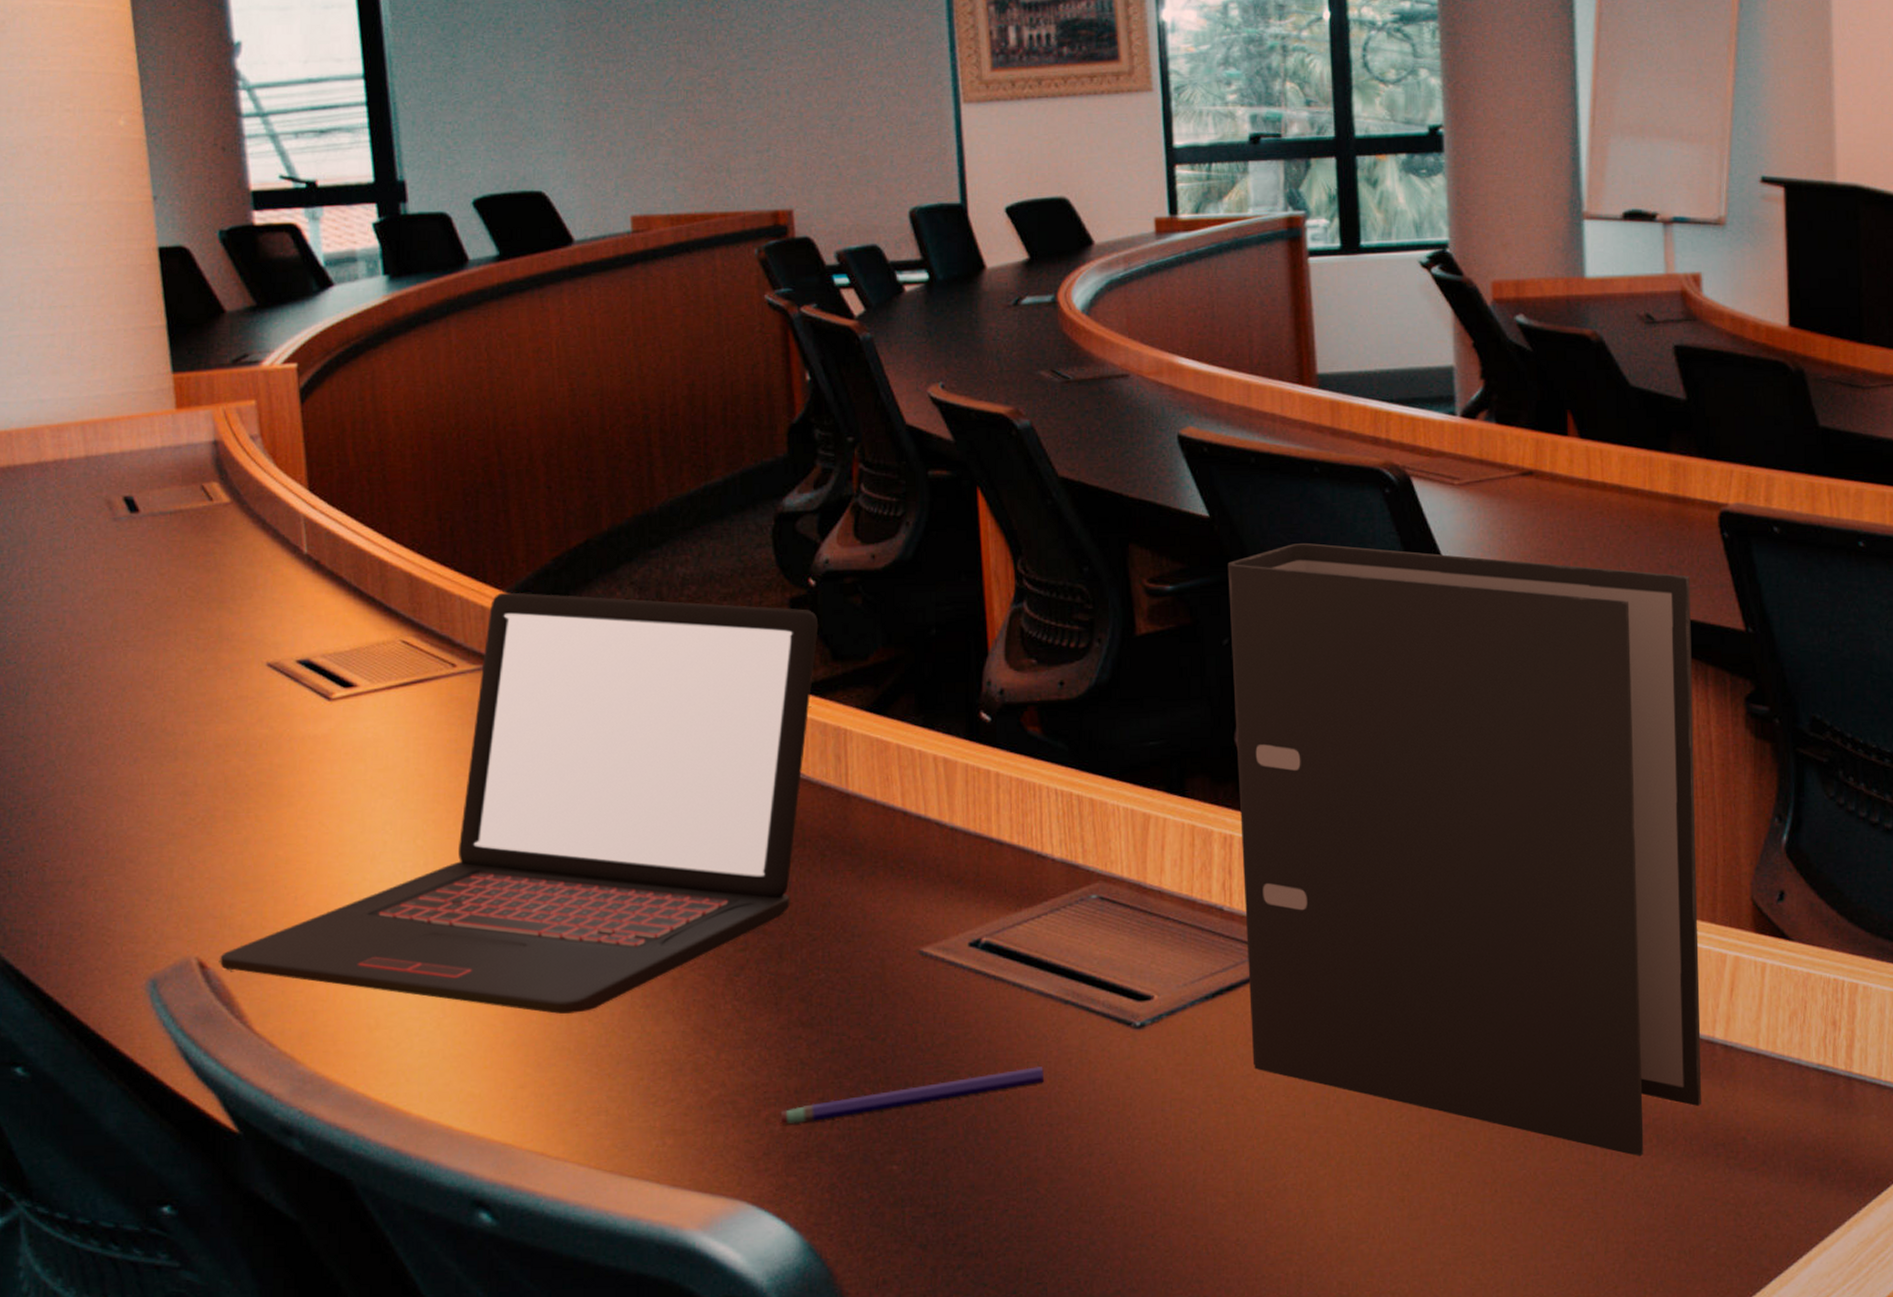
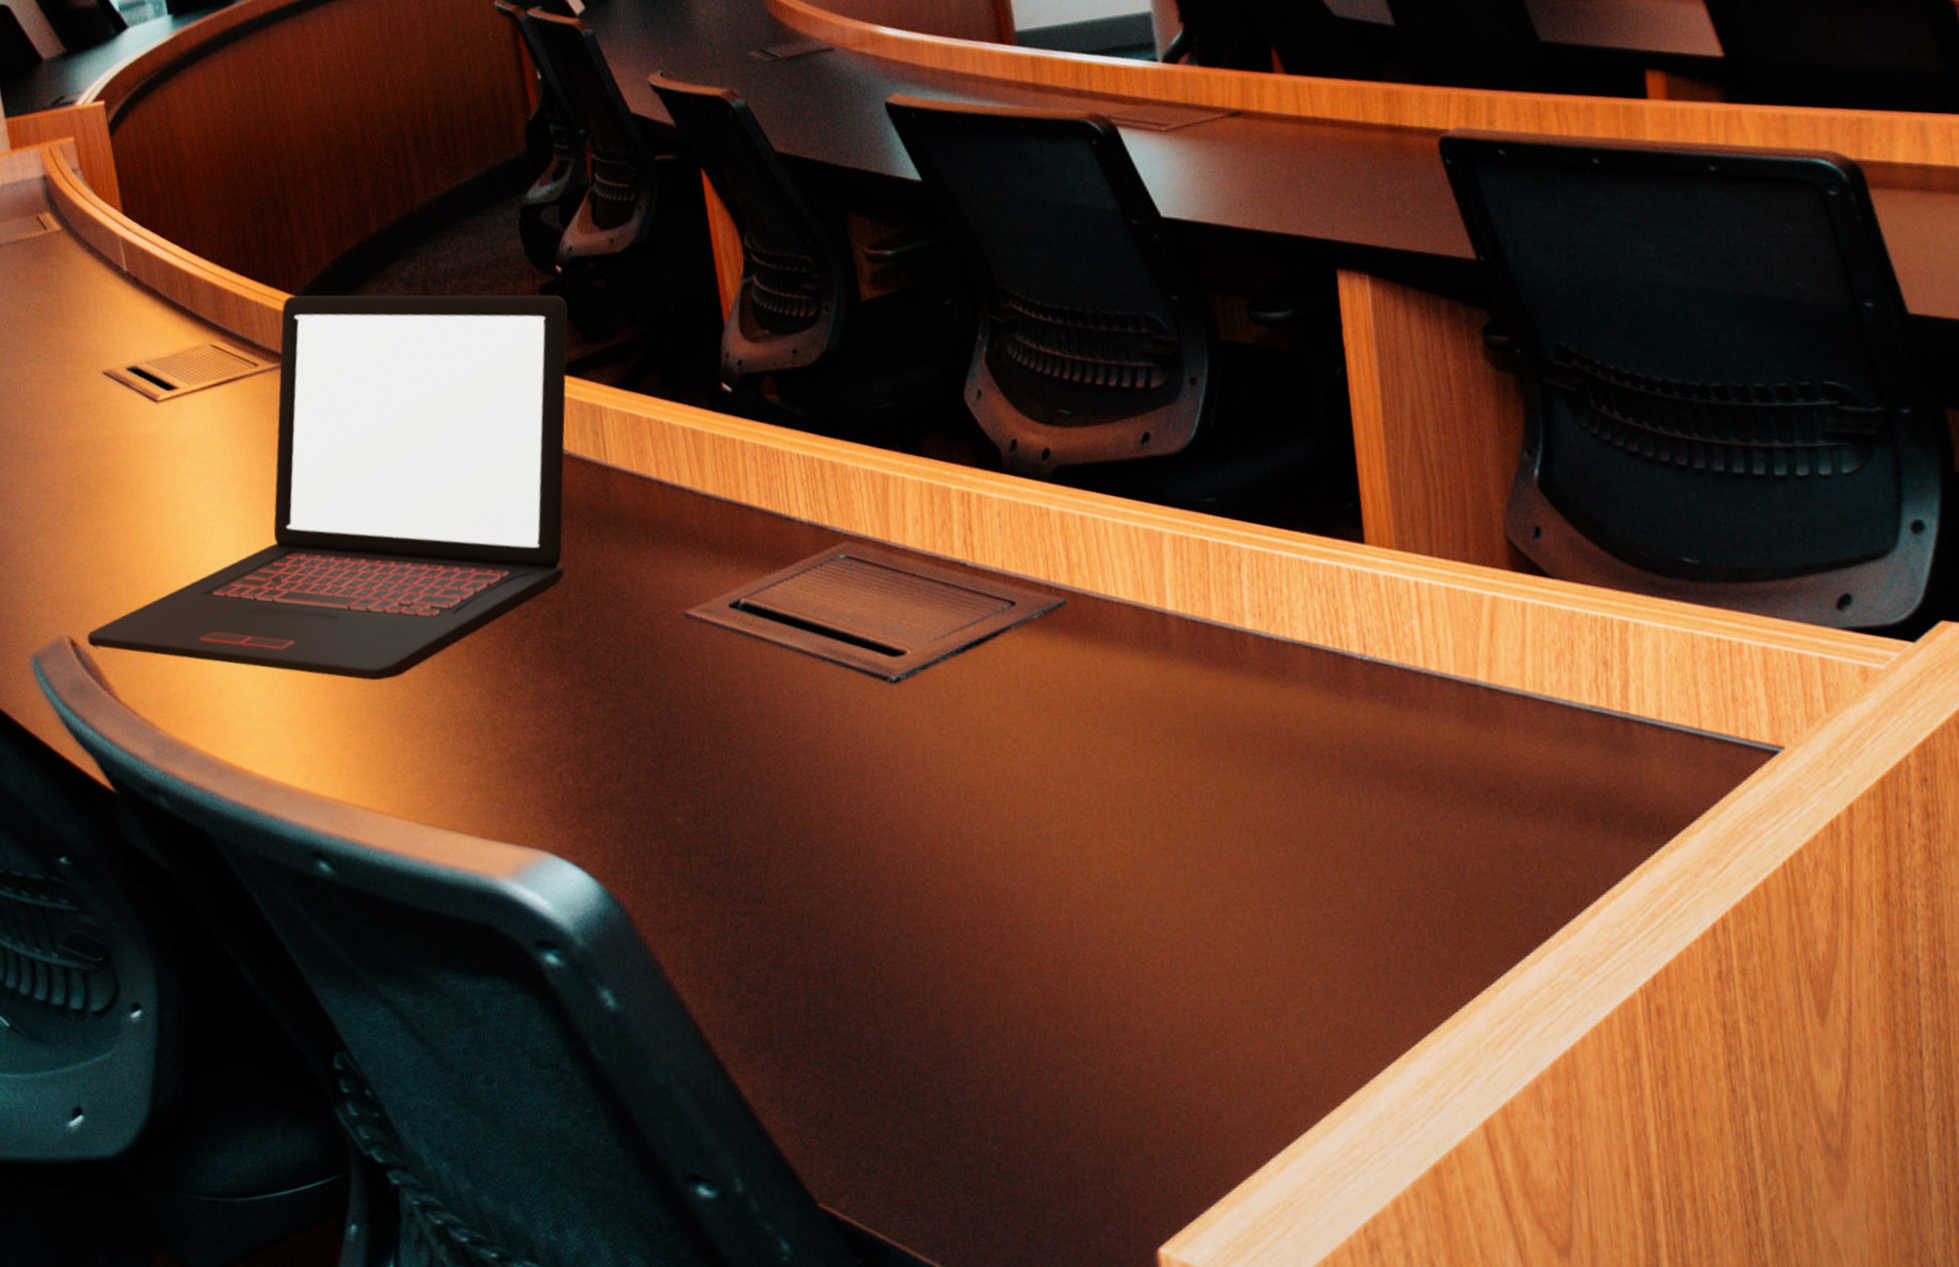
pen: present [780,1065,1044,1125] -> none [571,720,809,780]
binder: present [1227,543,1702,1157] -> none [943,200,1468,804]

